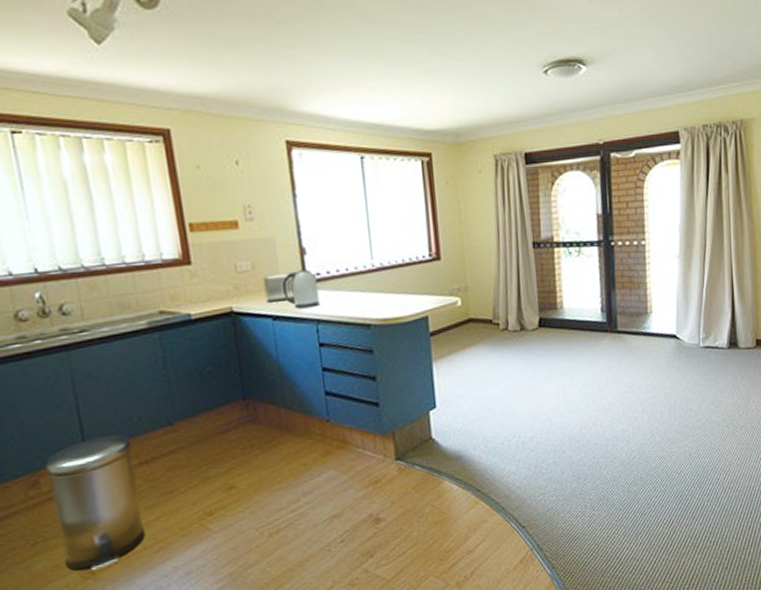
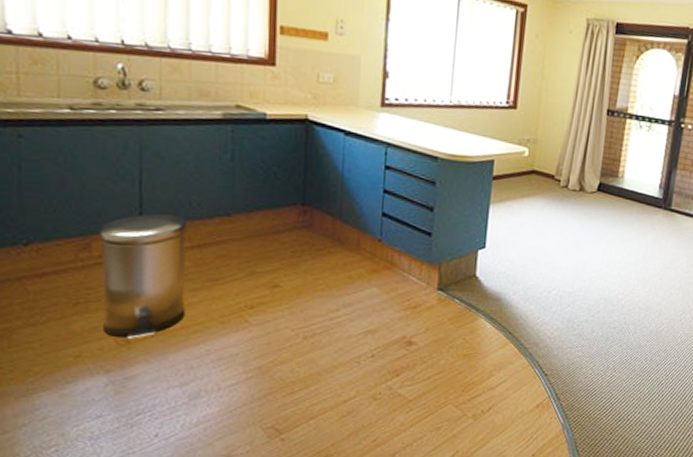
toaster: present [263,272,295,303] -> none [341,90,372,120]
kettle: present [282,269,320,309] -> none [360,91,395,131]

